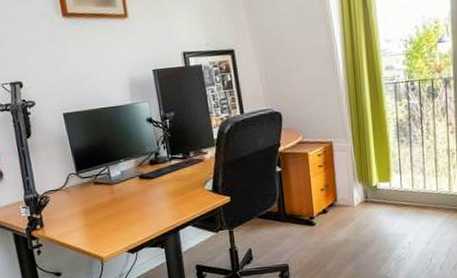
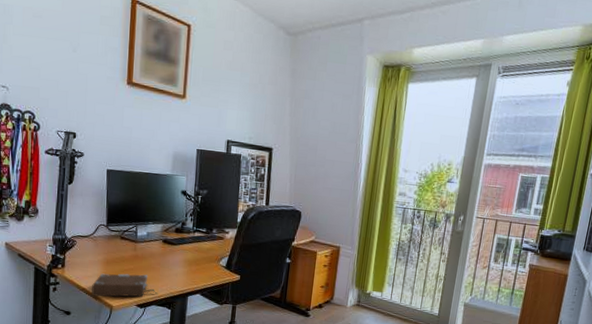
book: none [76,217,146,251] -> present [91,273,157,297]

